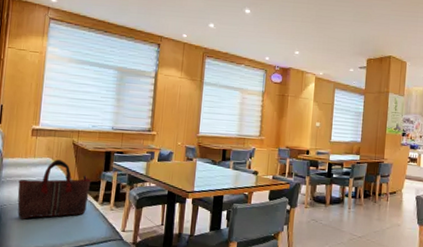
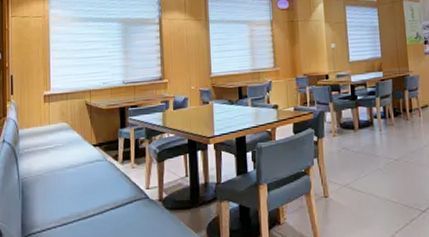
handbag: present [17,160,92,219] -> none [36,123,109,191]

